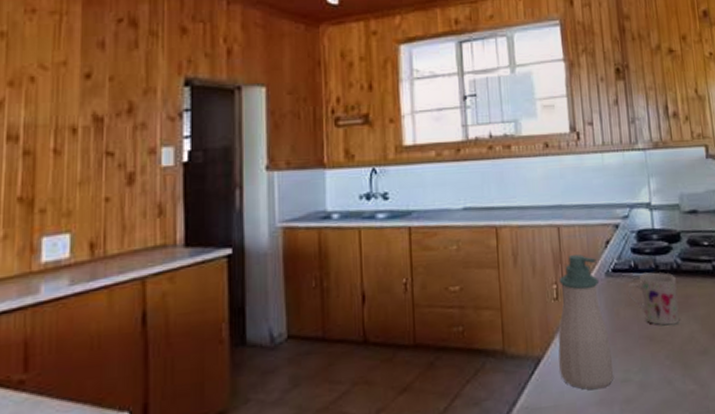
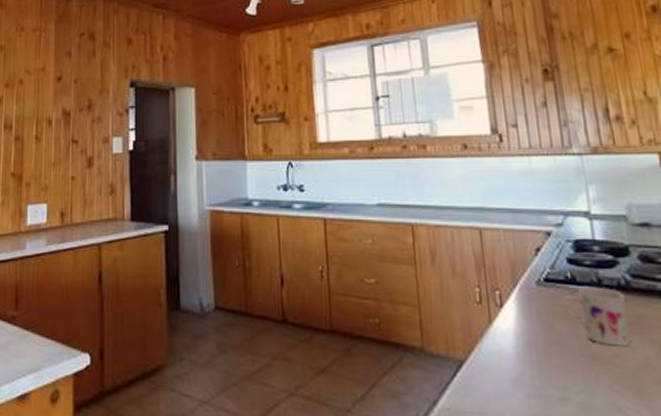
soap bottle: present [558,254,614,390] -> none [482,260,550,403]

